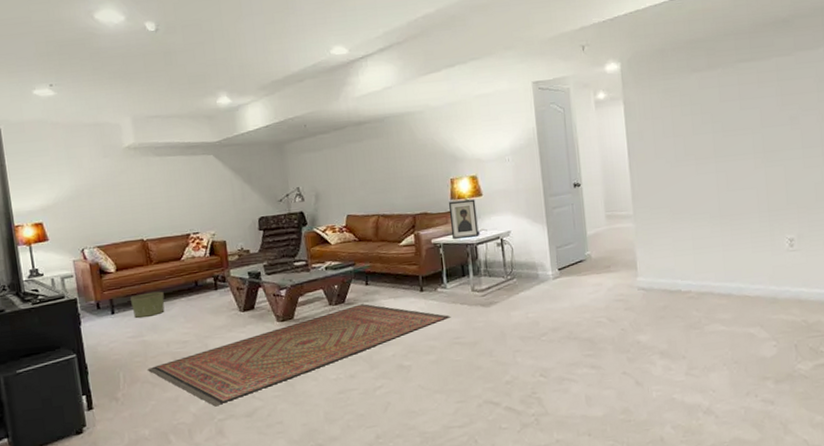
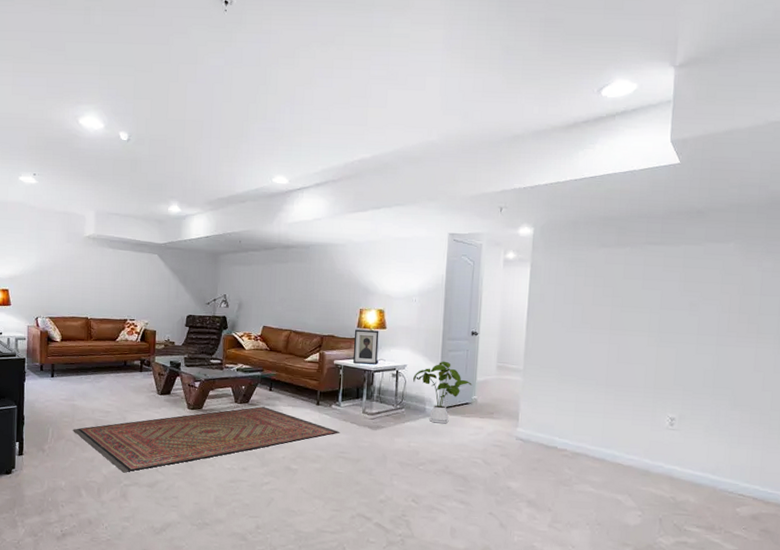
basket: present [130,291,165,318] -> none [69,364,97,385]
house plant: none [520,219,583,288] -> present [413,361,472,424]

